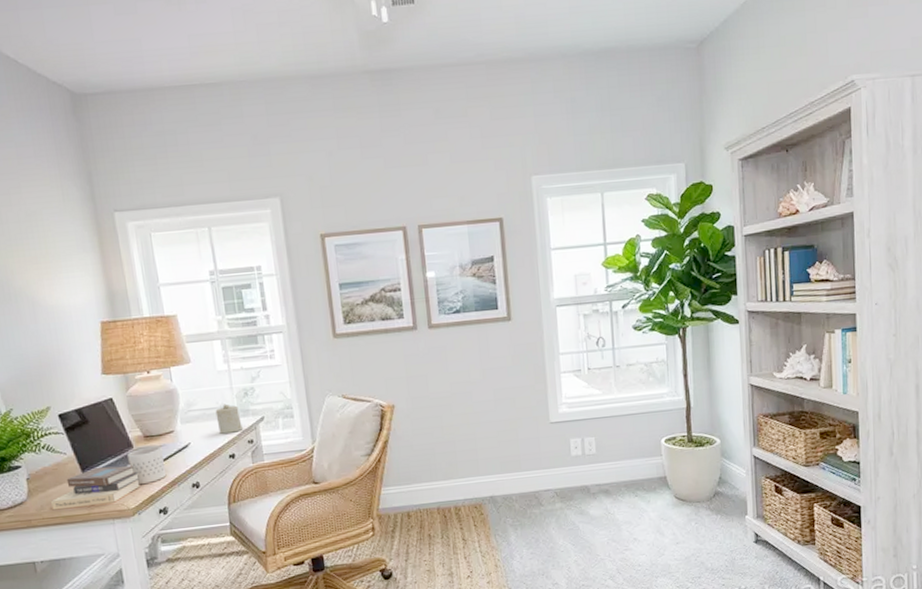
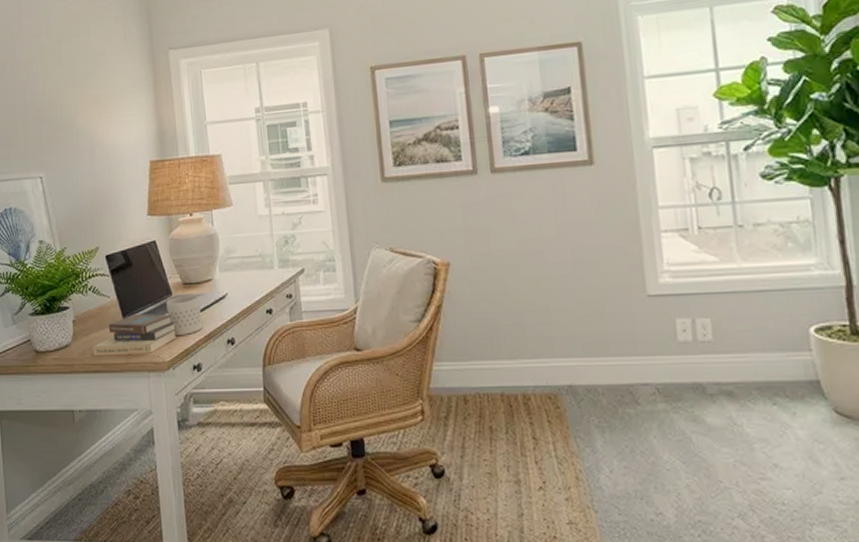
candle: present [215,404,243,434] -> none [254,252,281,285]

